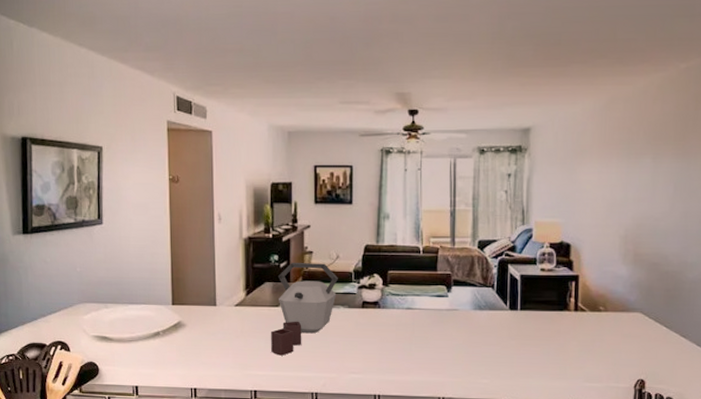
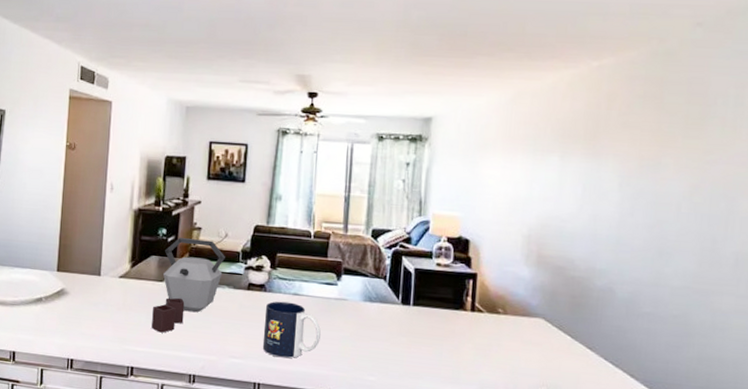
mug: none [380,316,435,370] -> present [263,301,321,359]

